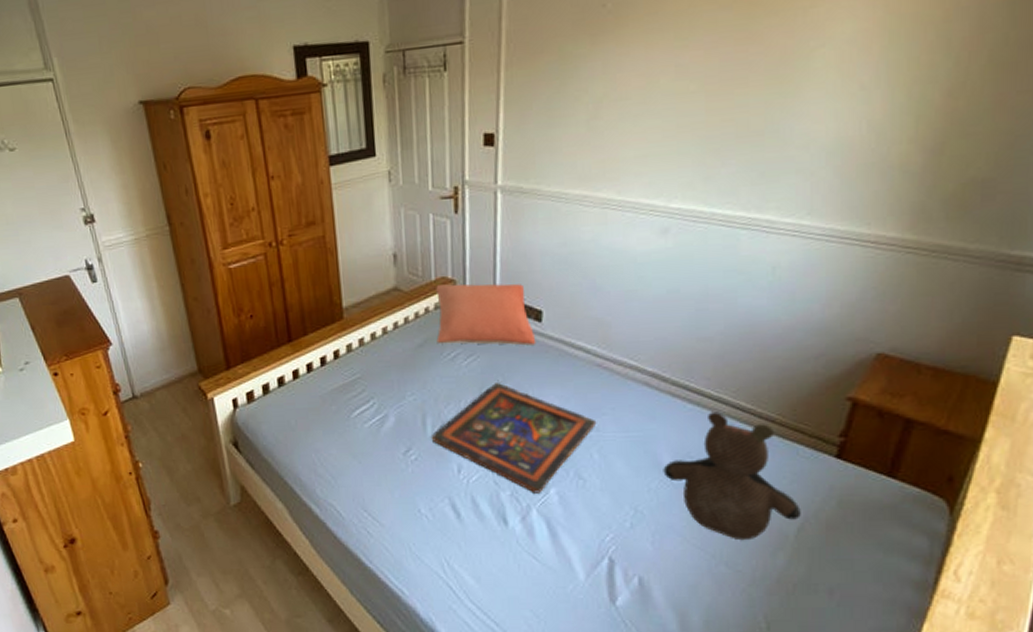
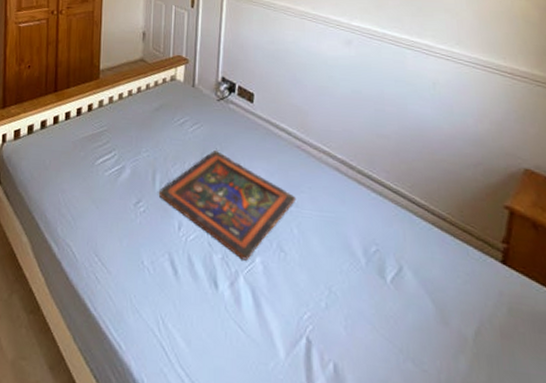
pillow: present [436,283,536,346] -> none [170,61,249,122]
teddy bear: present [663,411,801,541] -> none [353,203,477,338]

